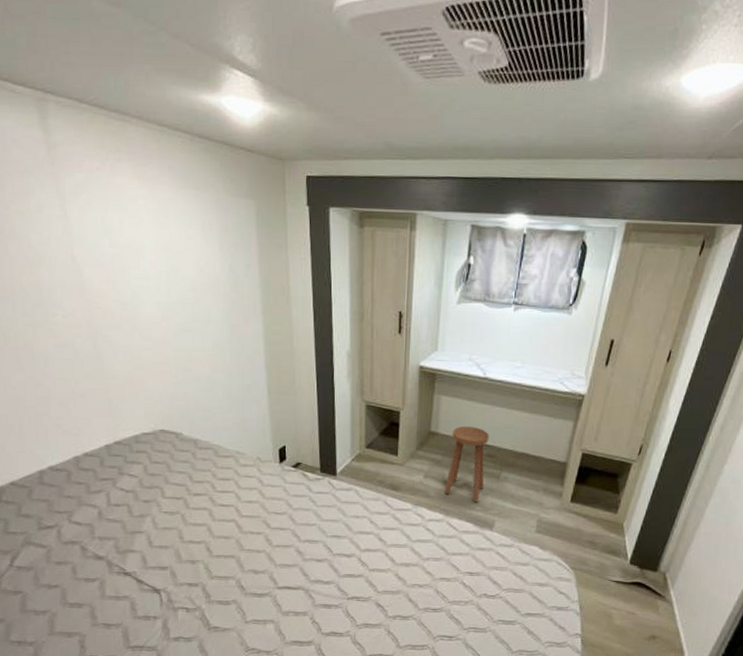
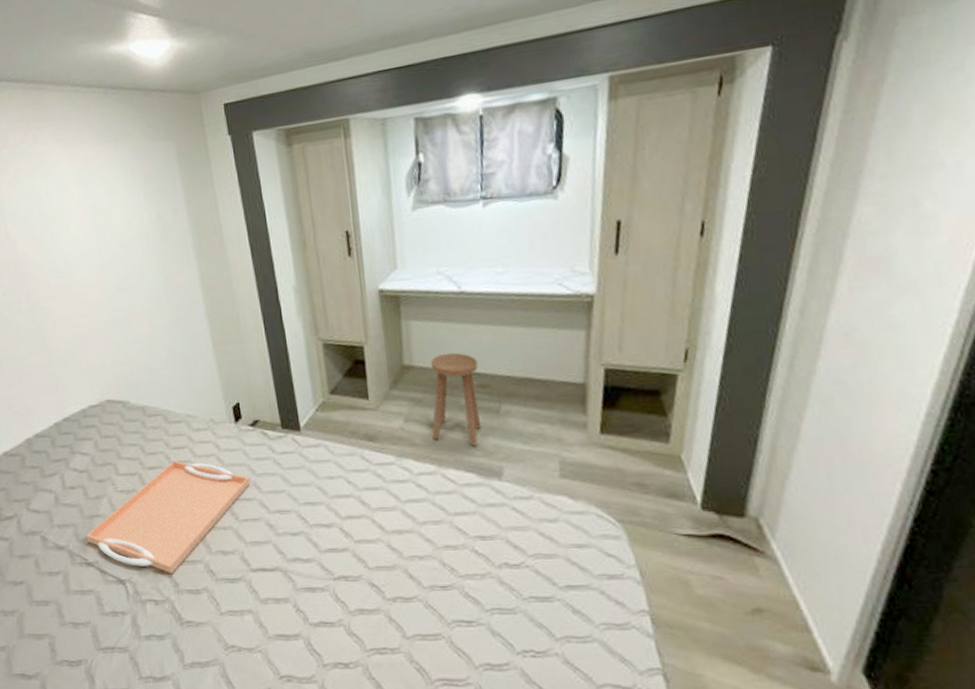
serving tray: none [126,490,286,586] -> present [86,461,251,573]

